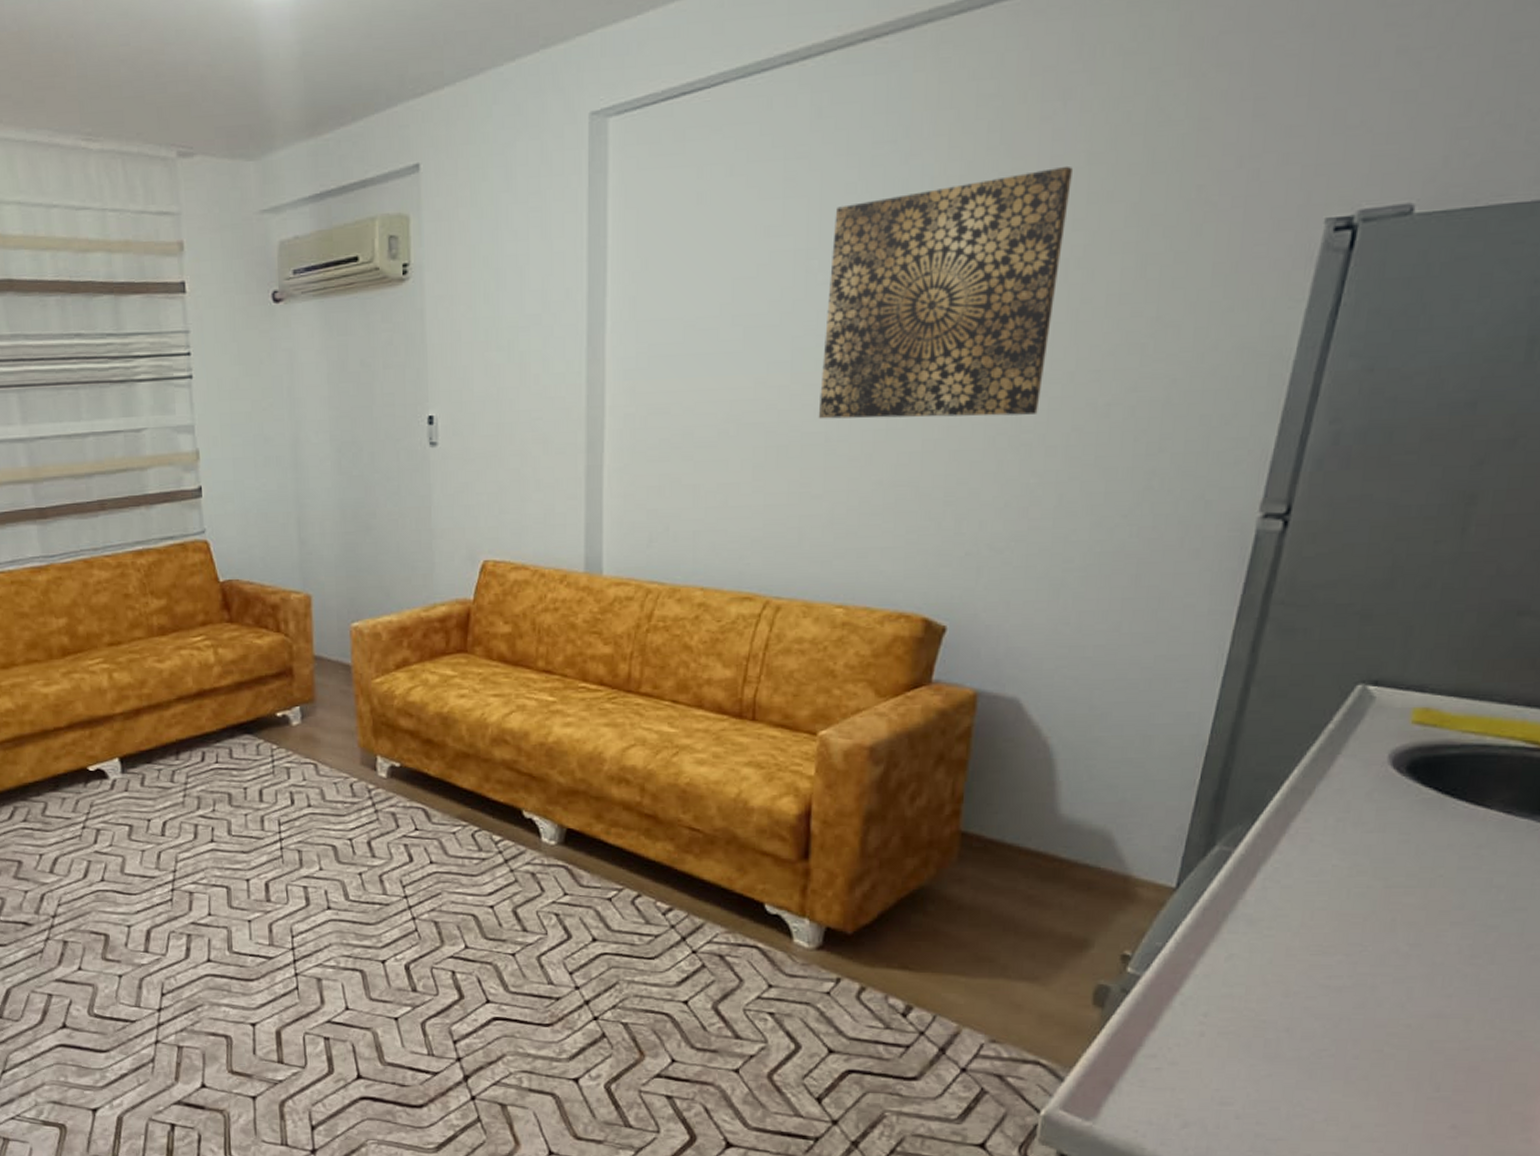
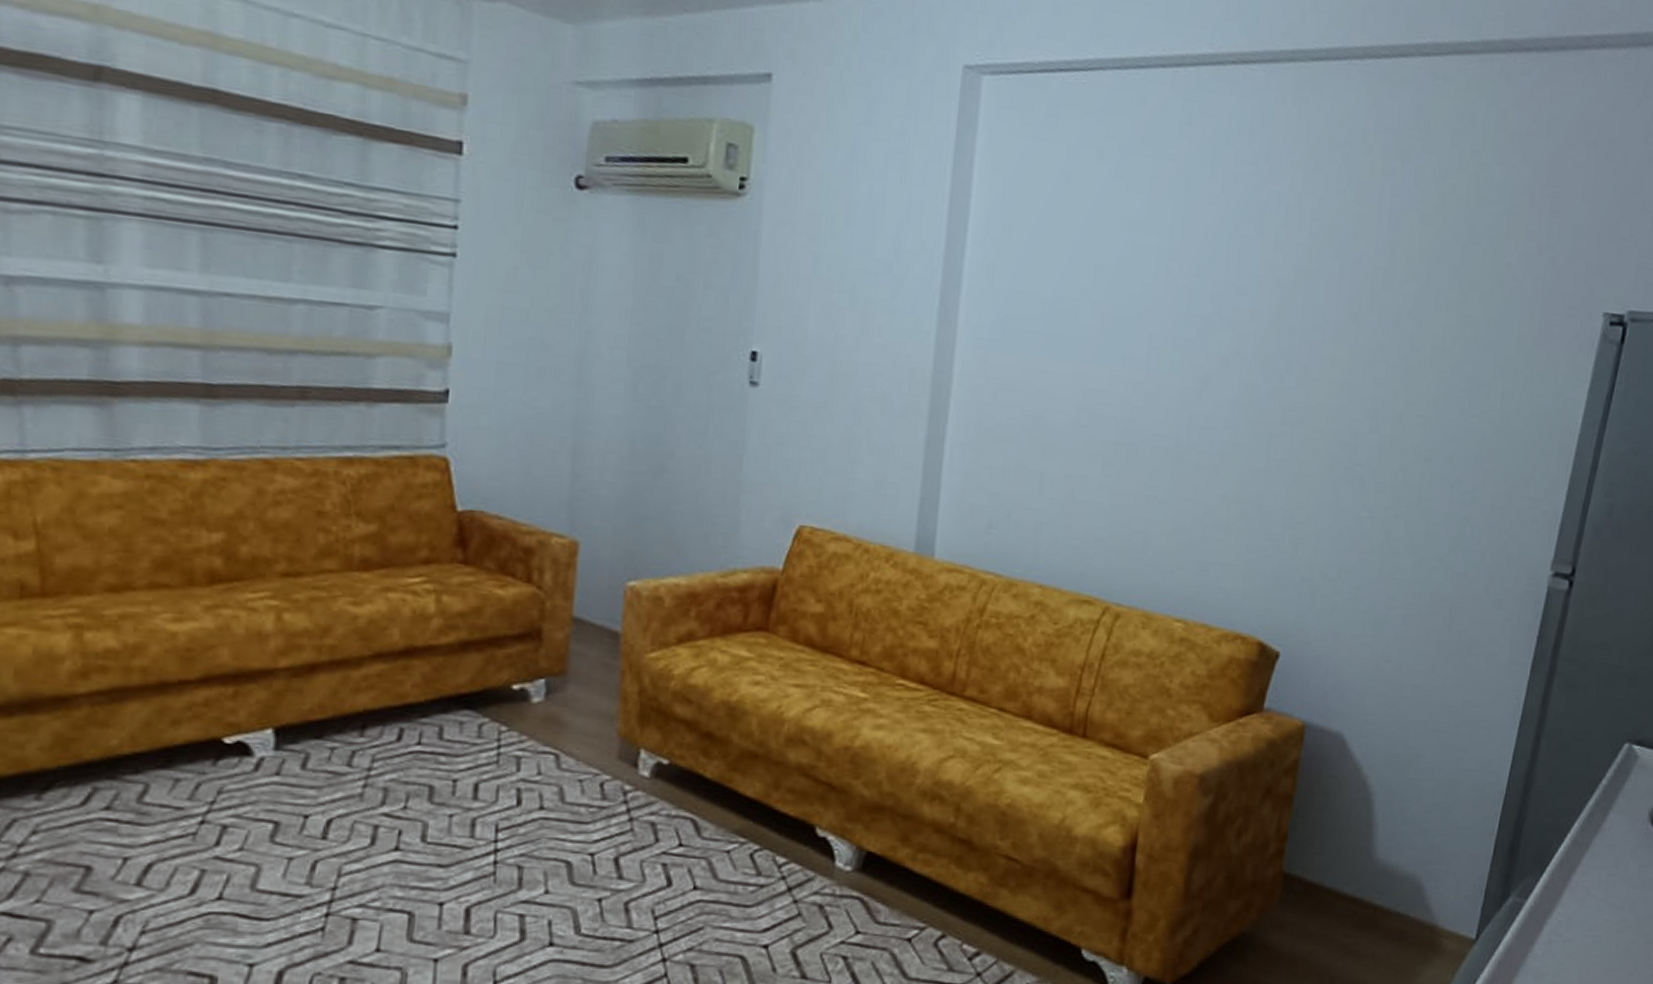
wall art: present [818,165,1073,419] -> none [1169,214,1407,449]

